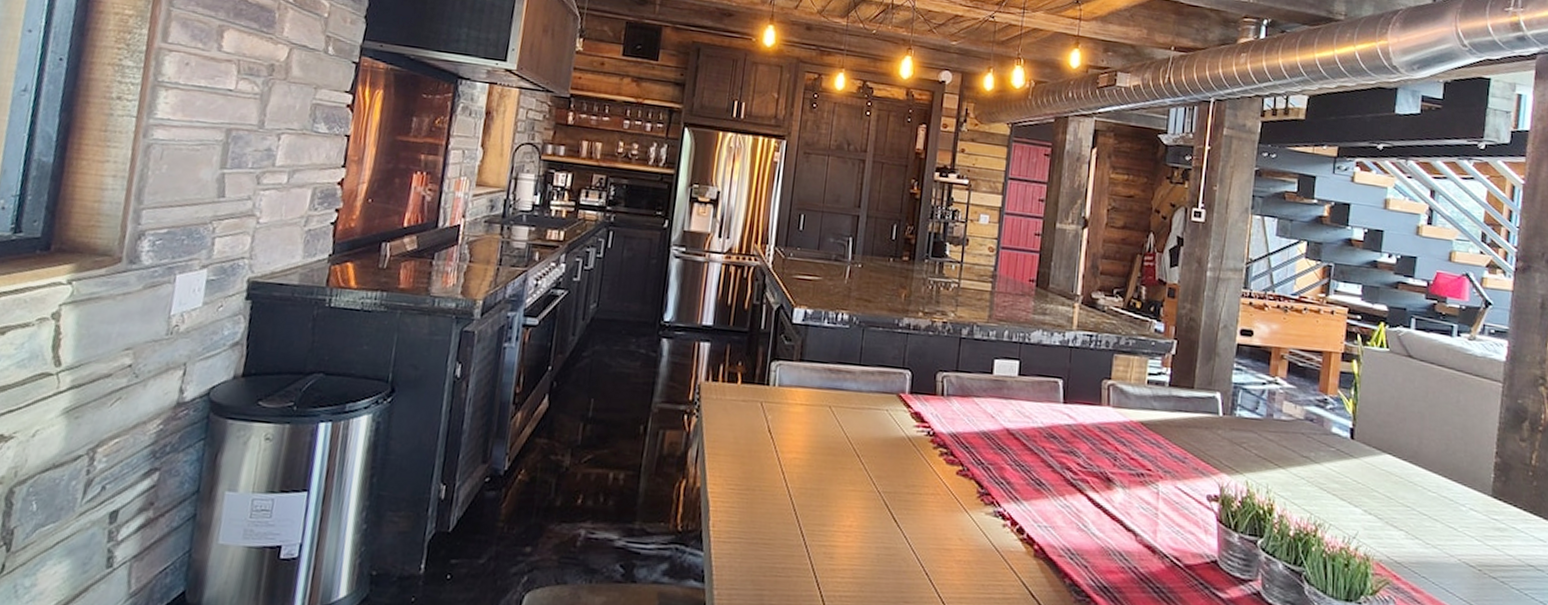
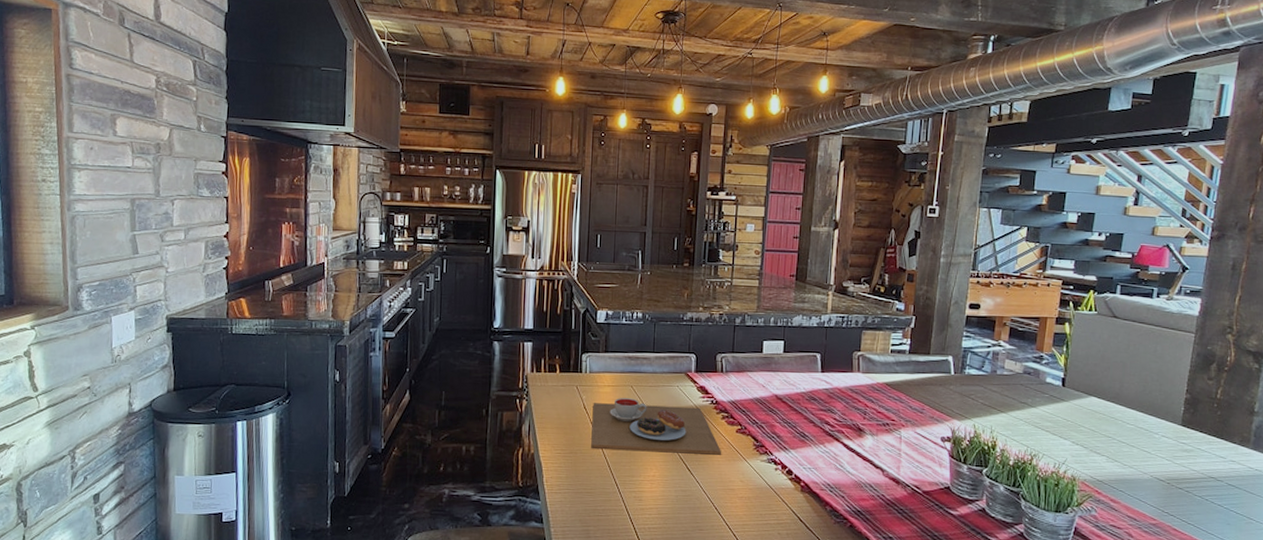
place setting: none [773,421,937,503] -> present [591,398,721,455]

